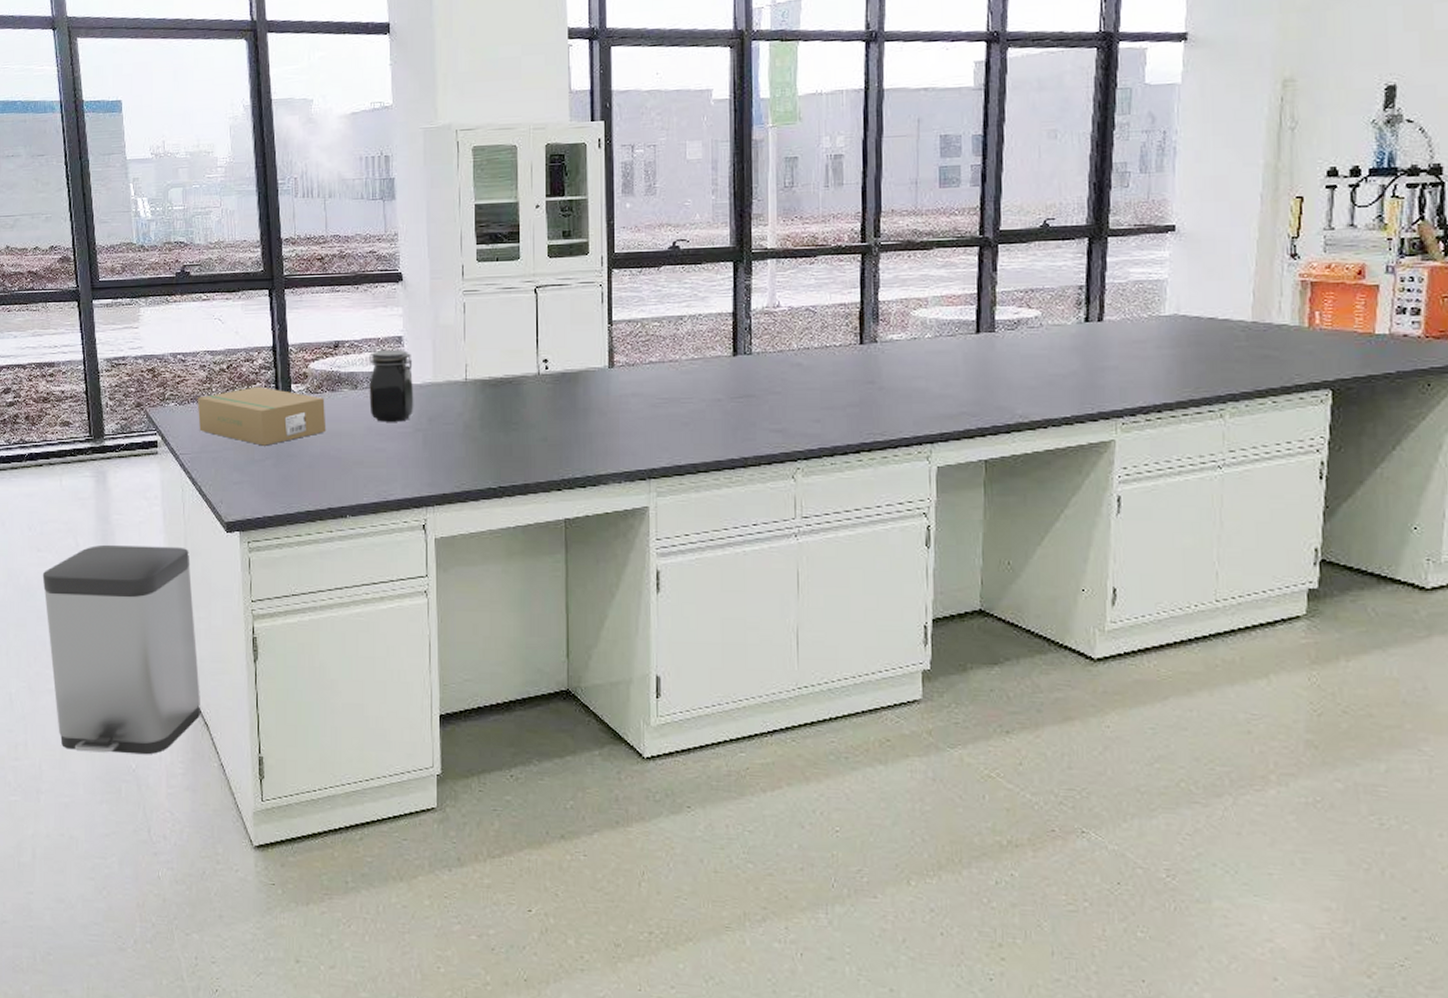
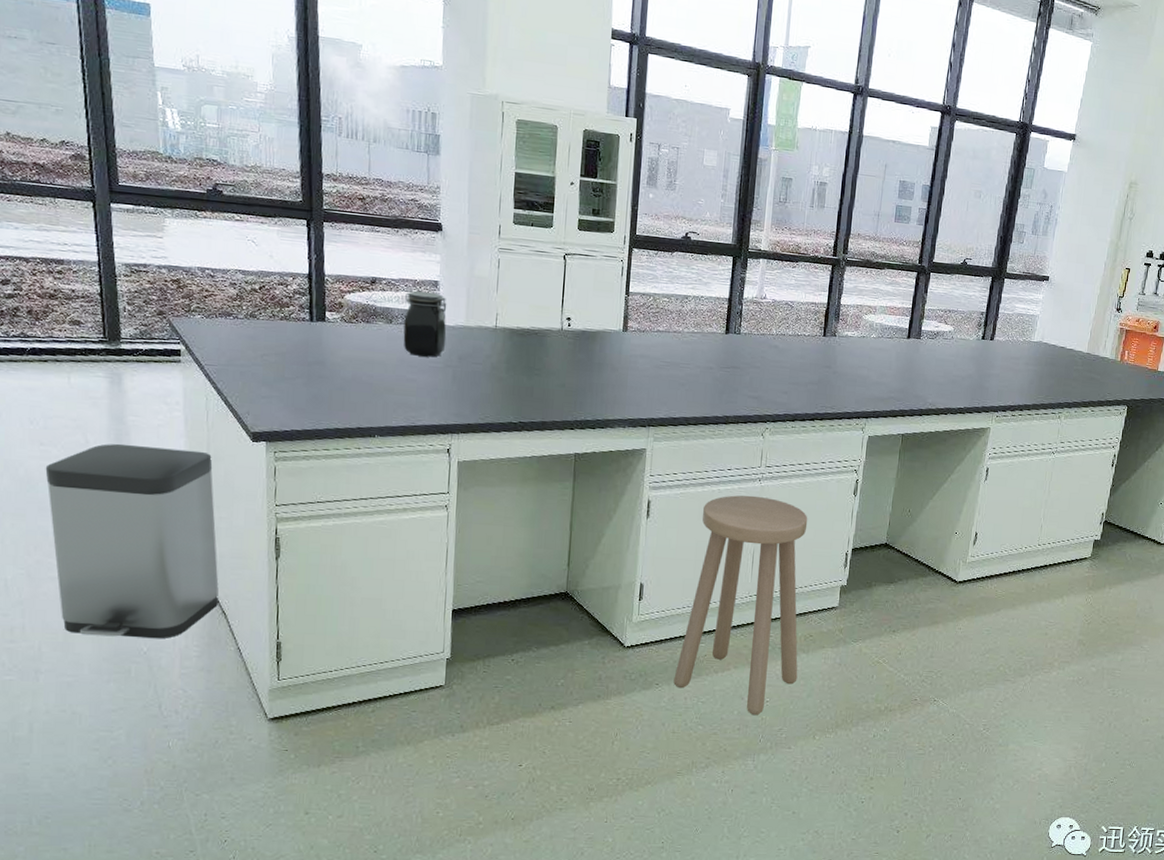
box: present [197,386,327,446] -> none [225,309,360,366]
stool: none [709,556,876,851] -> present [673,495,808,716]

